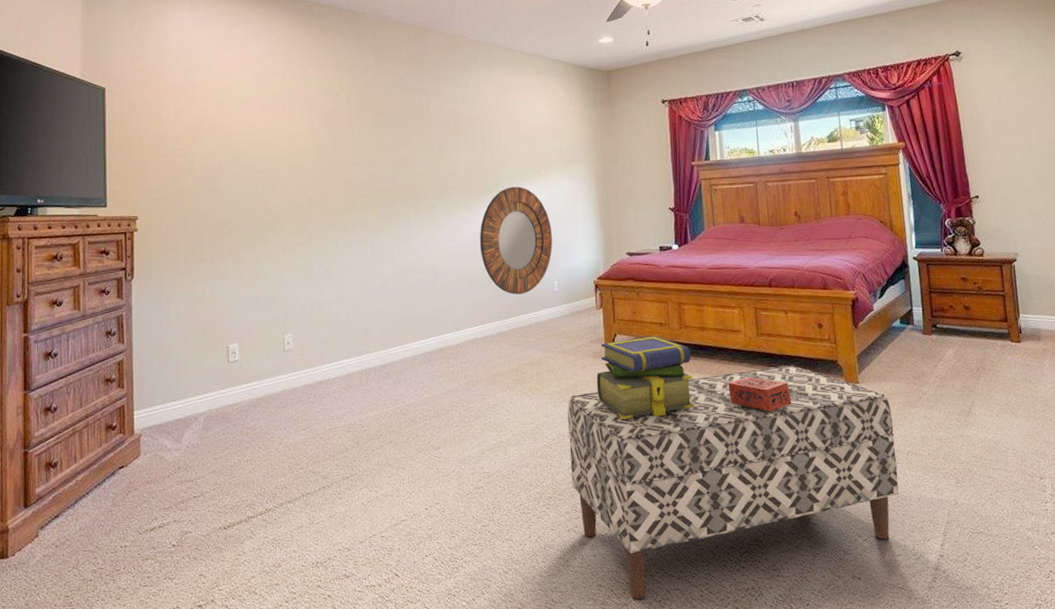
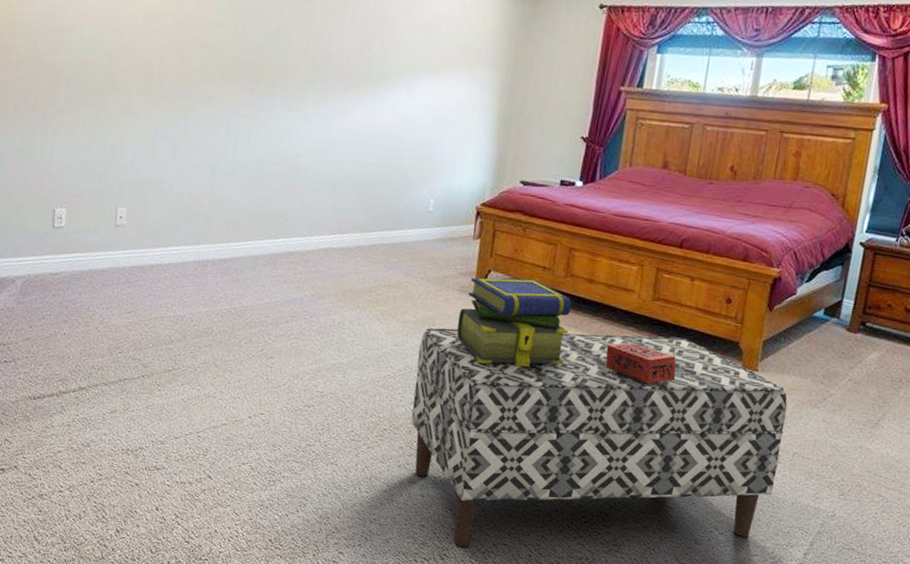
home mirror: present [479,186,553,295] -> none [350,81,438,208]

